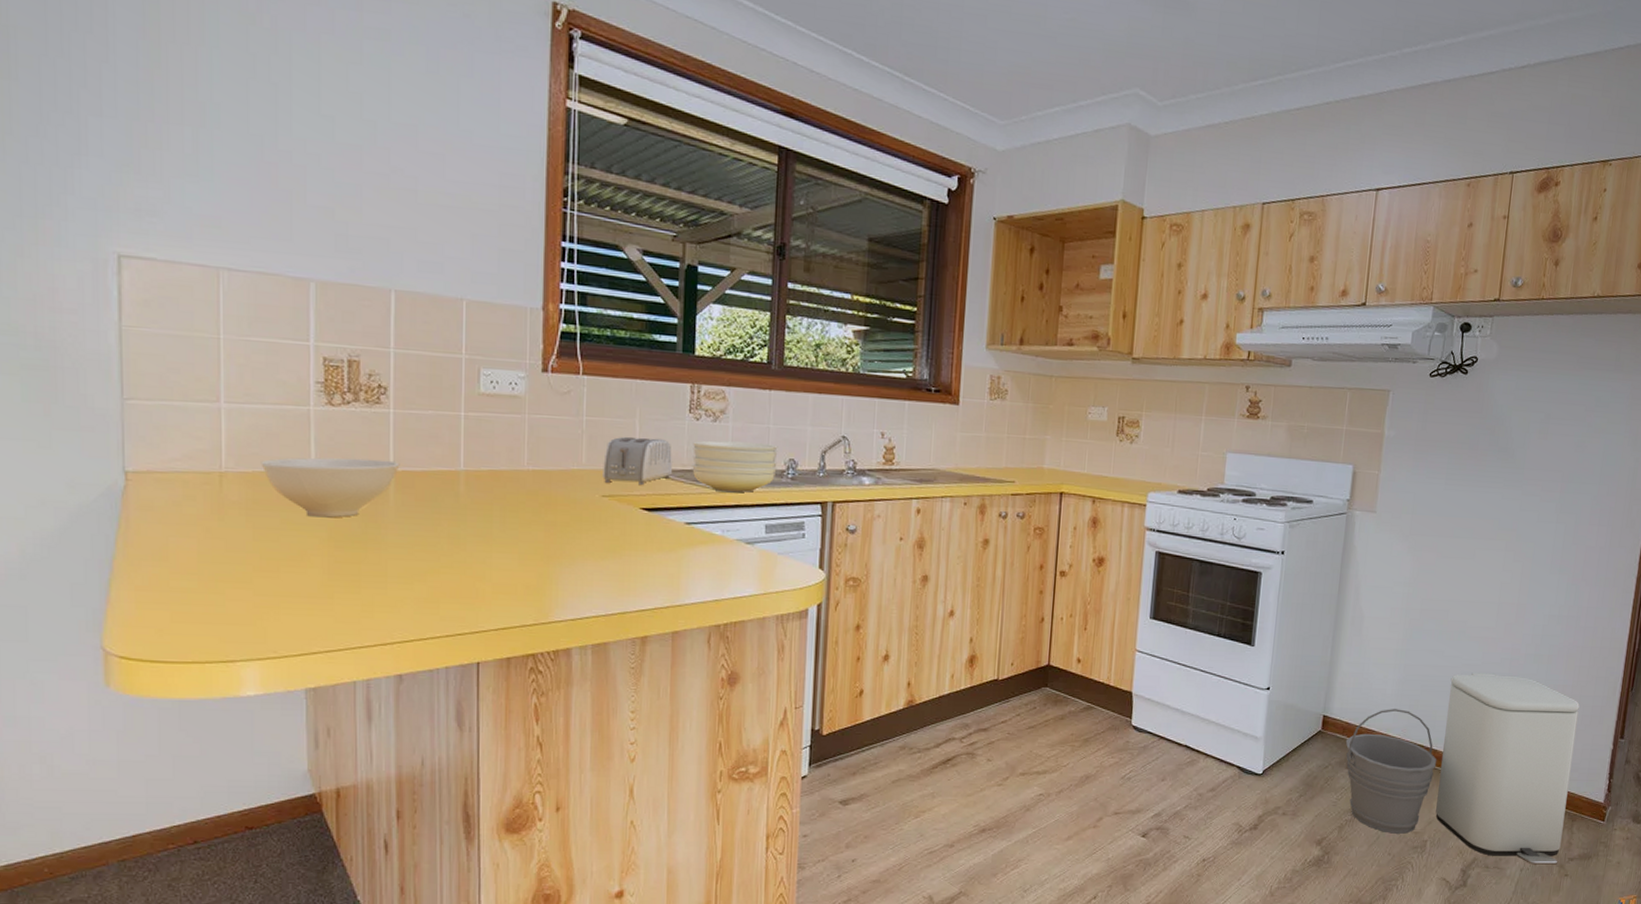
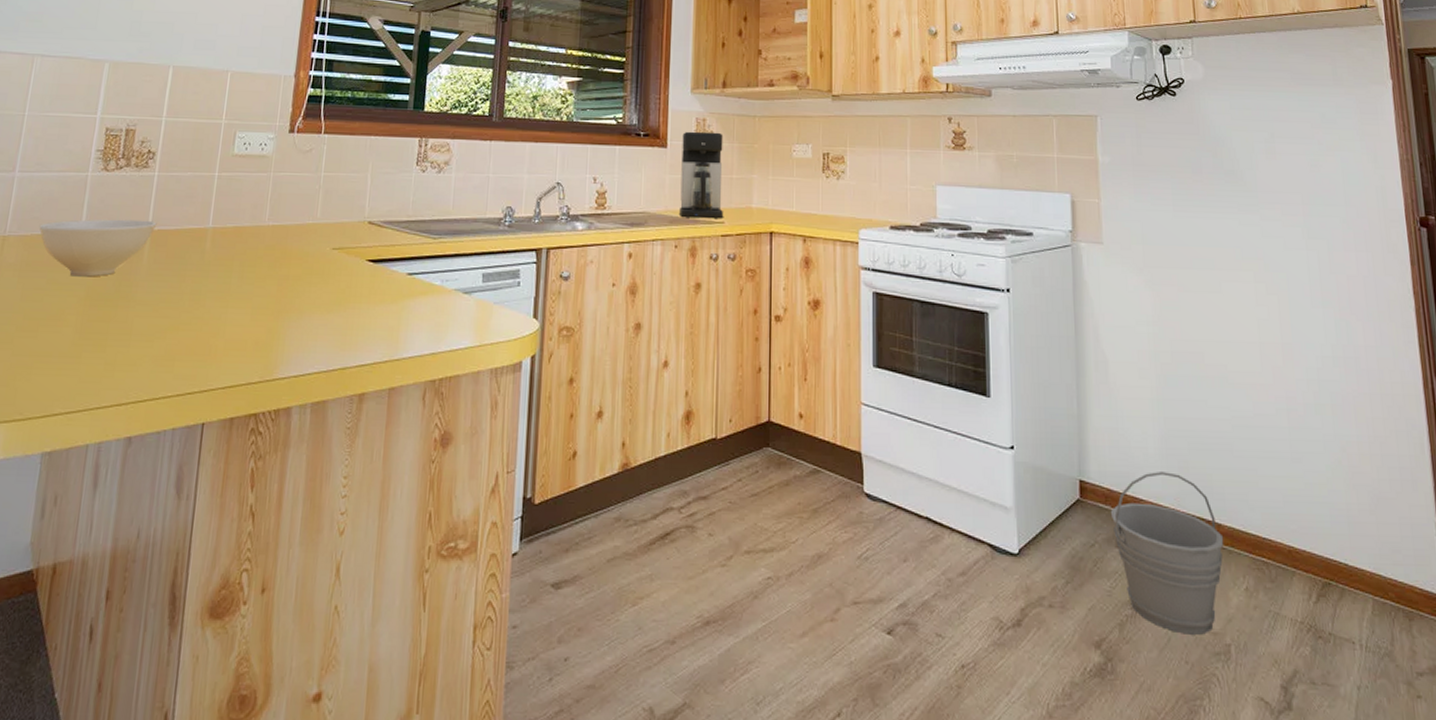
toaster: present [603,436,672,486] -> none [334,190,399,238]
bowl: present [692,440,778,493] -> none [416,191,497,242]
coffee maker: none [970,389,1018,479] -> present [680,131,723,219]
pedal bin: present [1435,673,1580,865] -> none [1221,427,1405,682]

